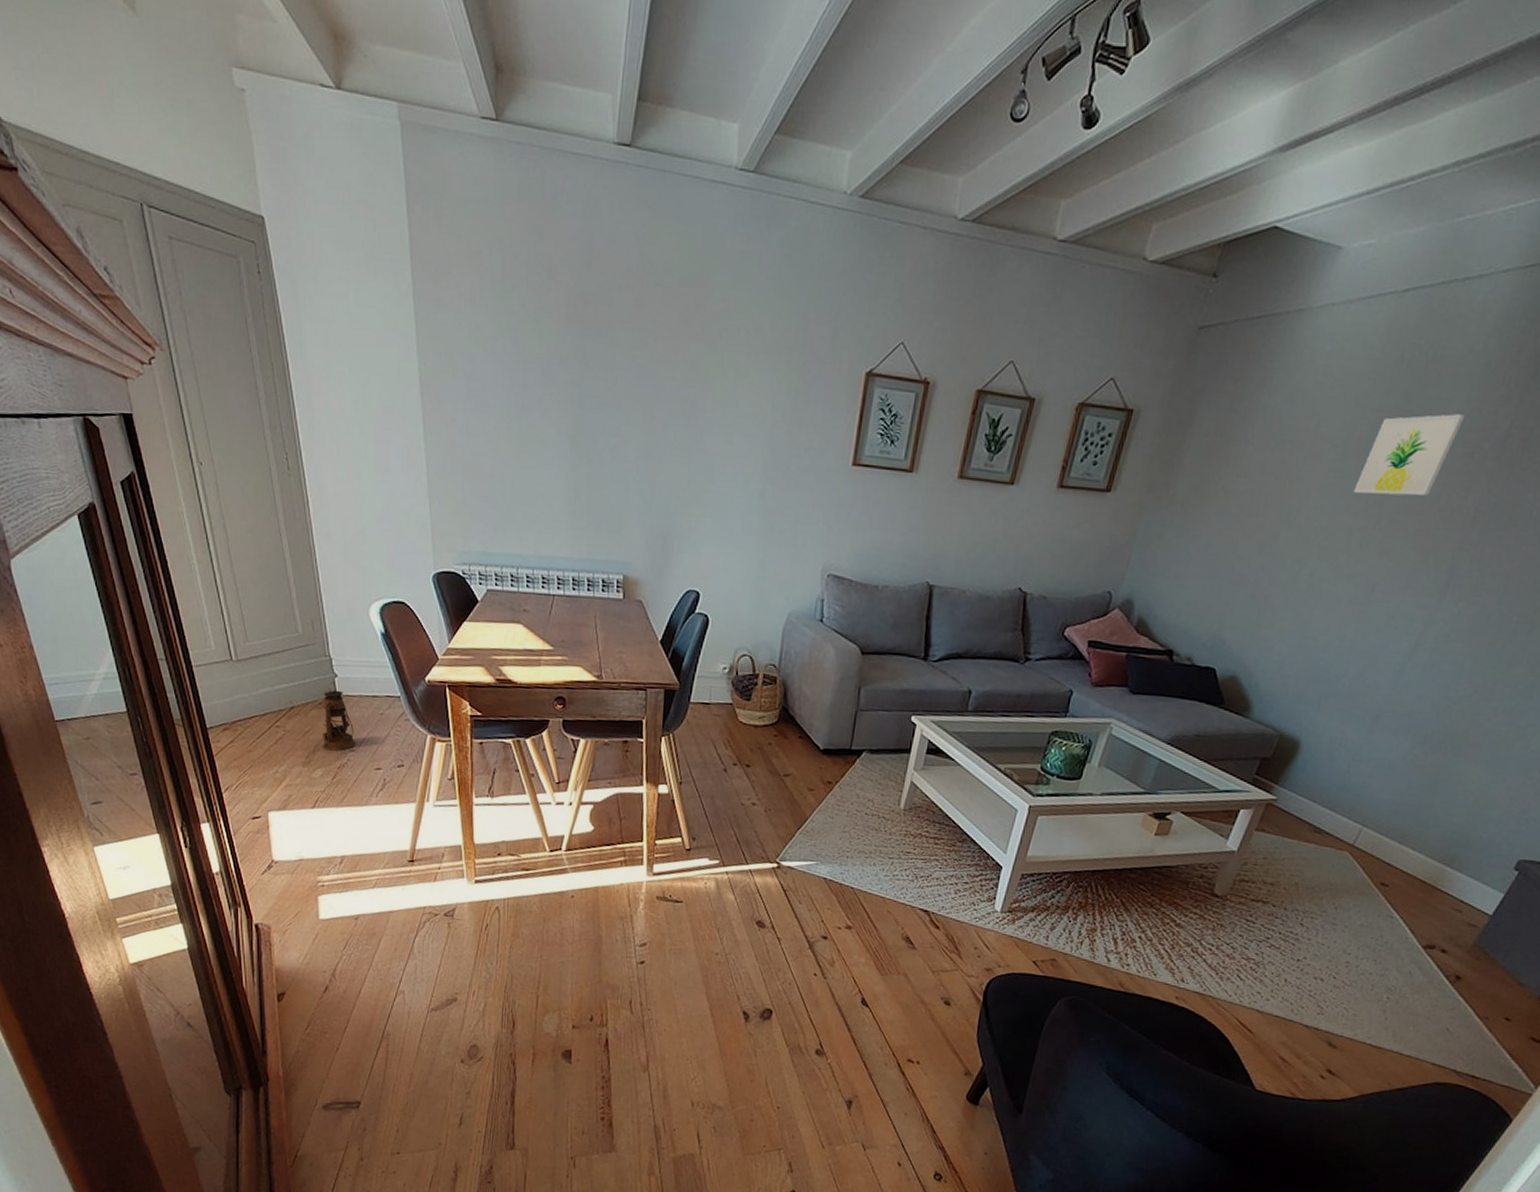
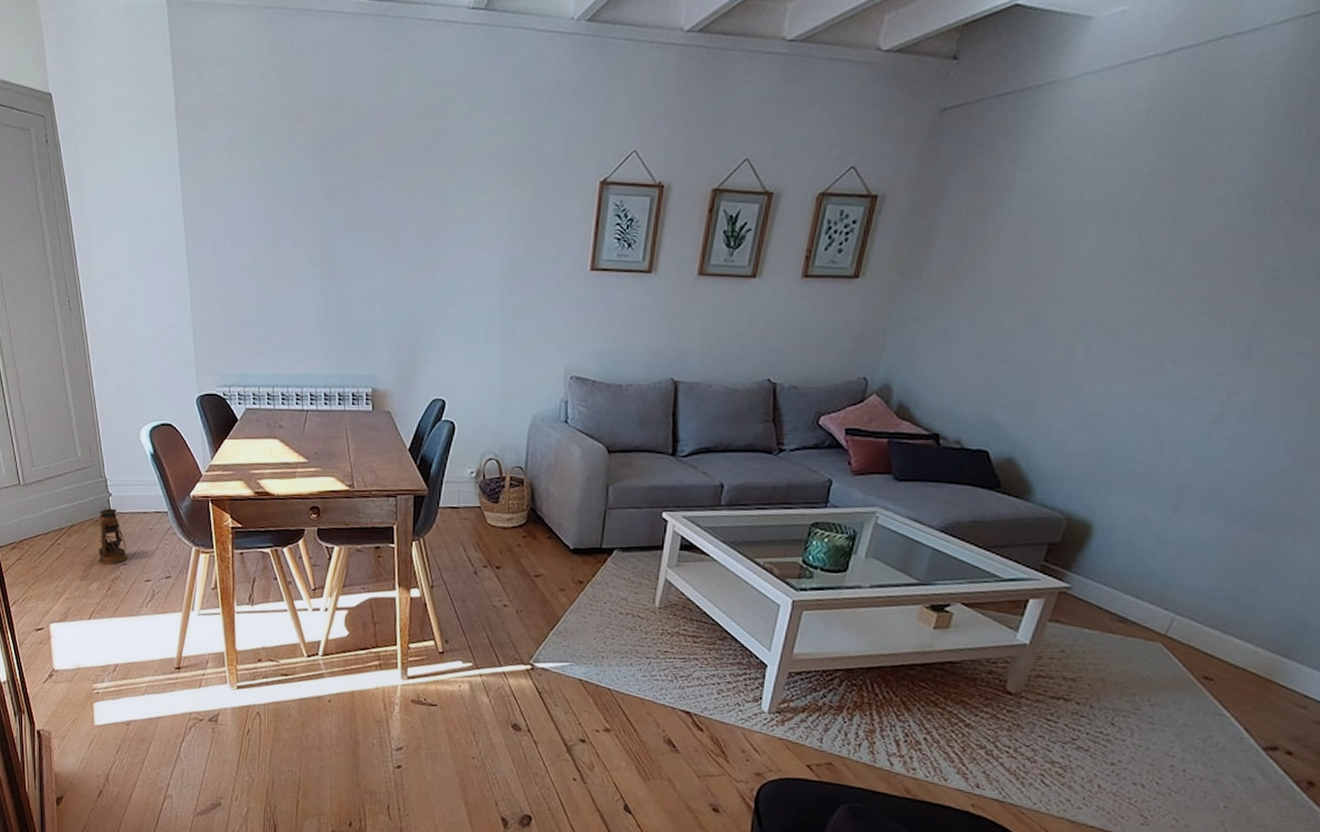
wall art: present [1353,414,1466,496] -> none [1128,171,1252,262]

